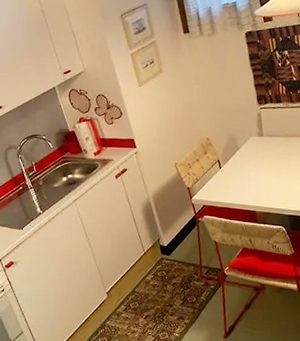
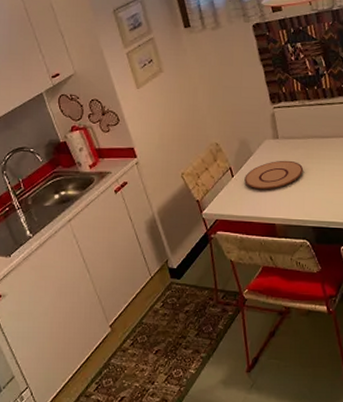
plate: none [230,155,284,181] -> present [244,160,304,190]

